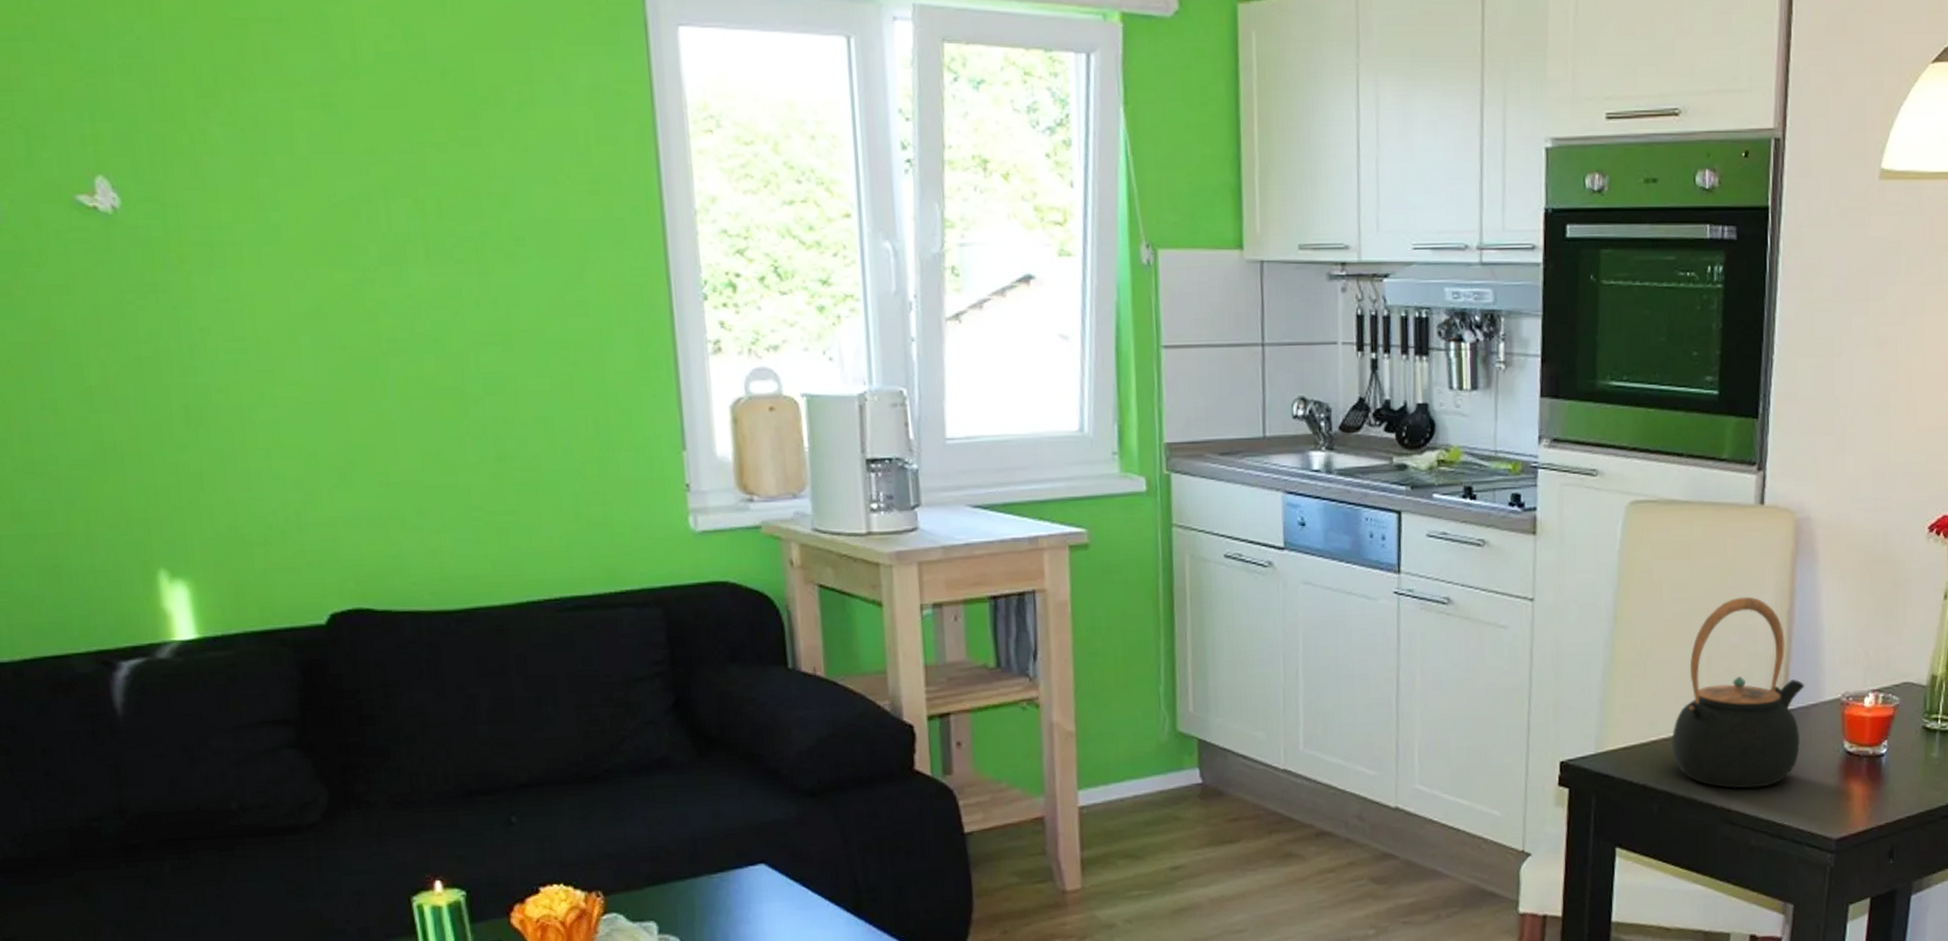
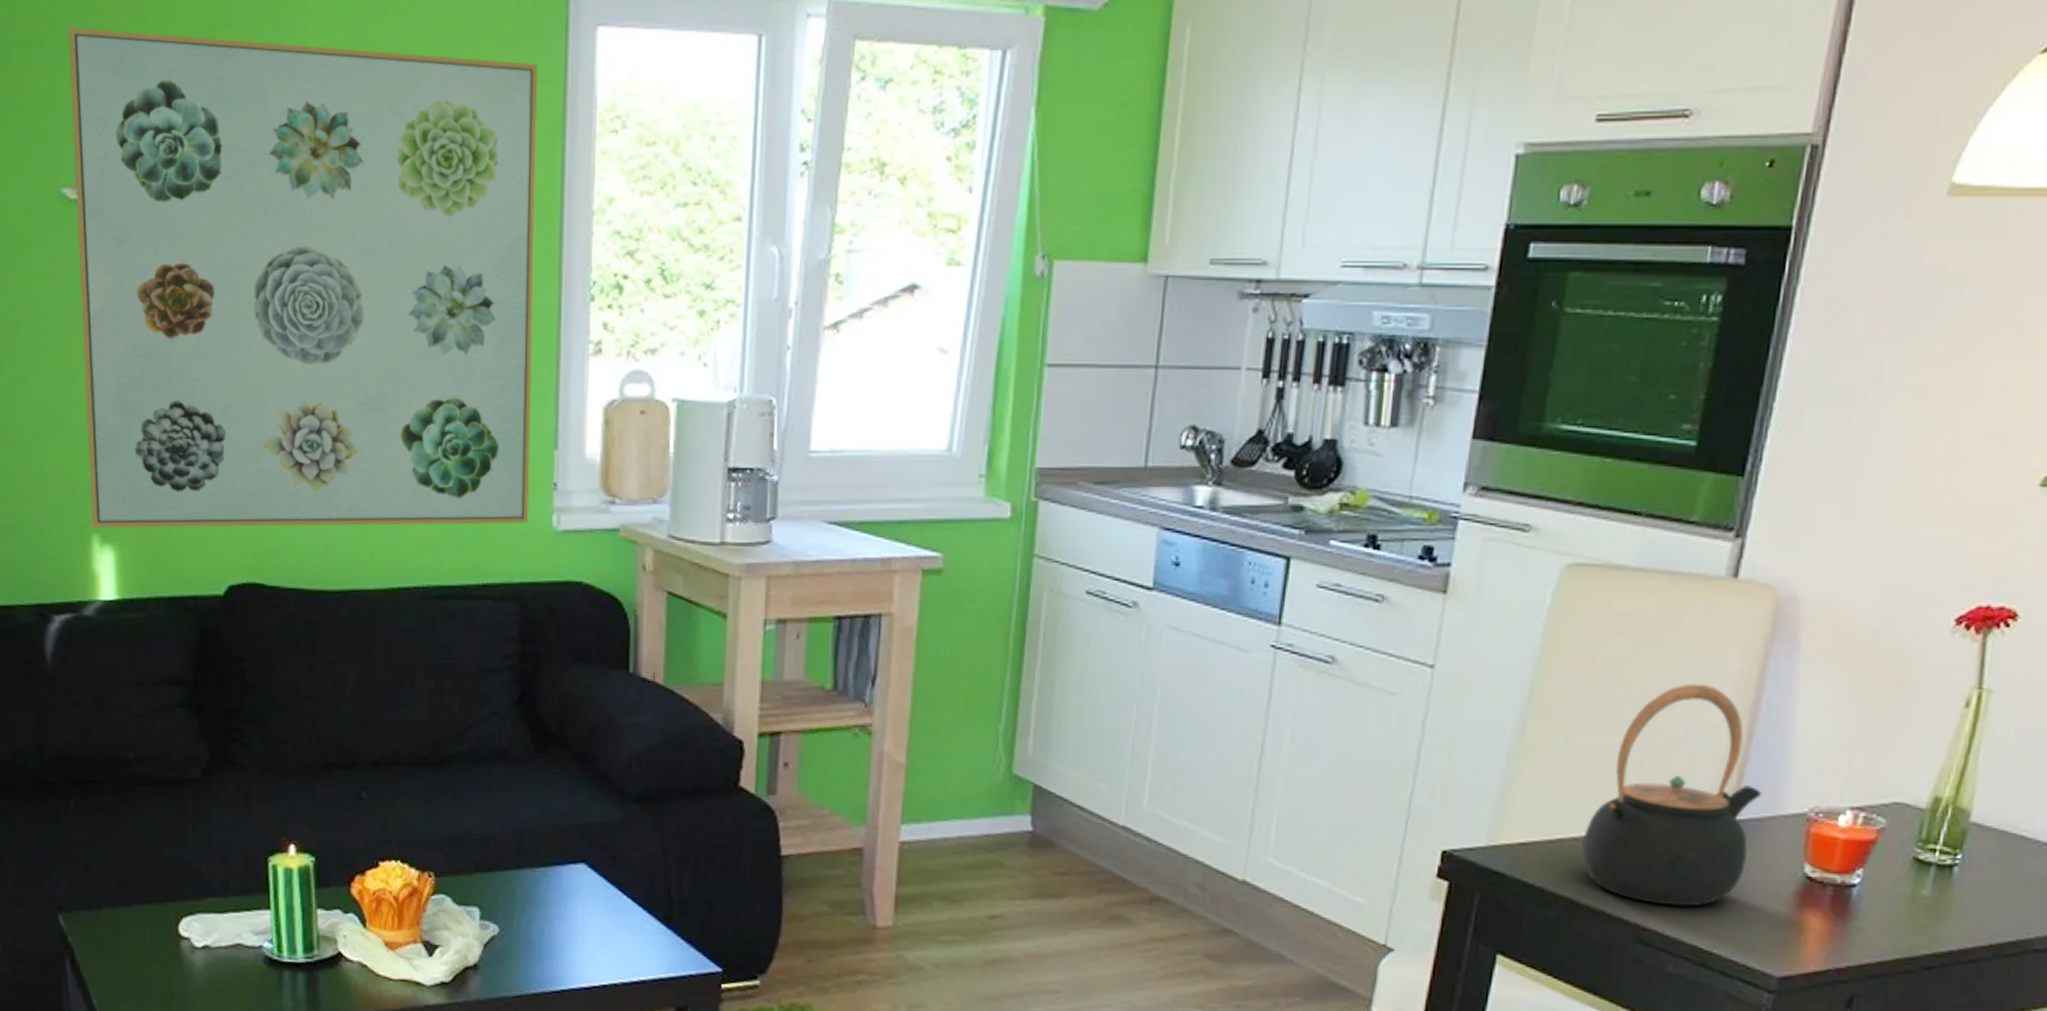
wall art: none [64,19,664,563] -> present [68,27,539,529]

